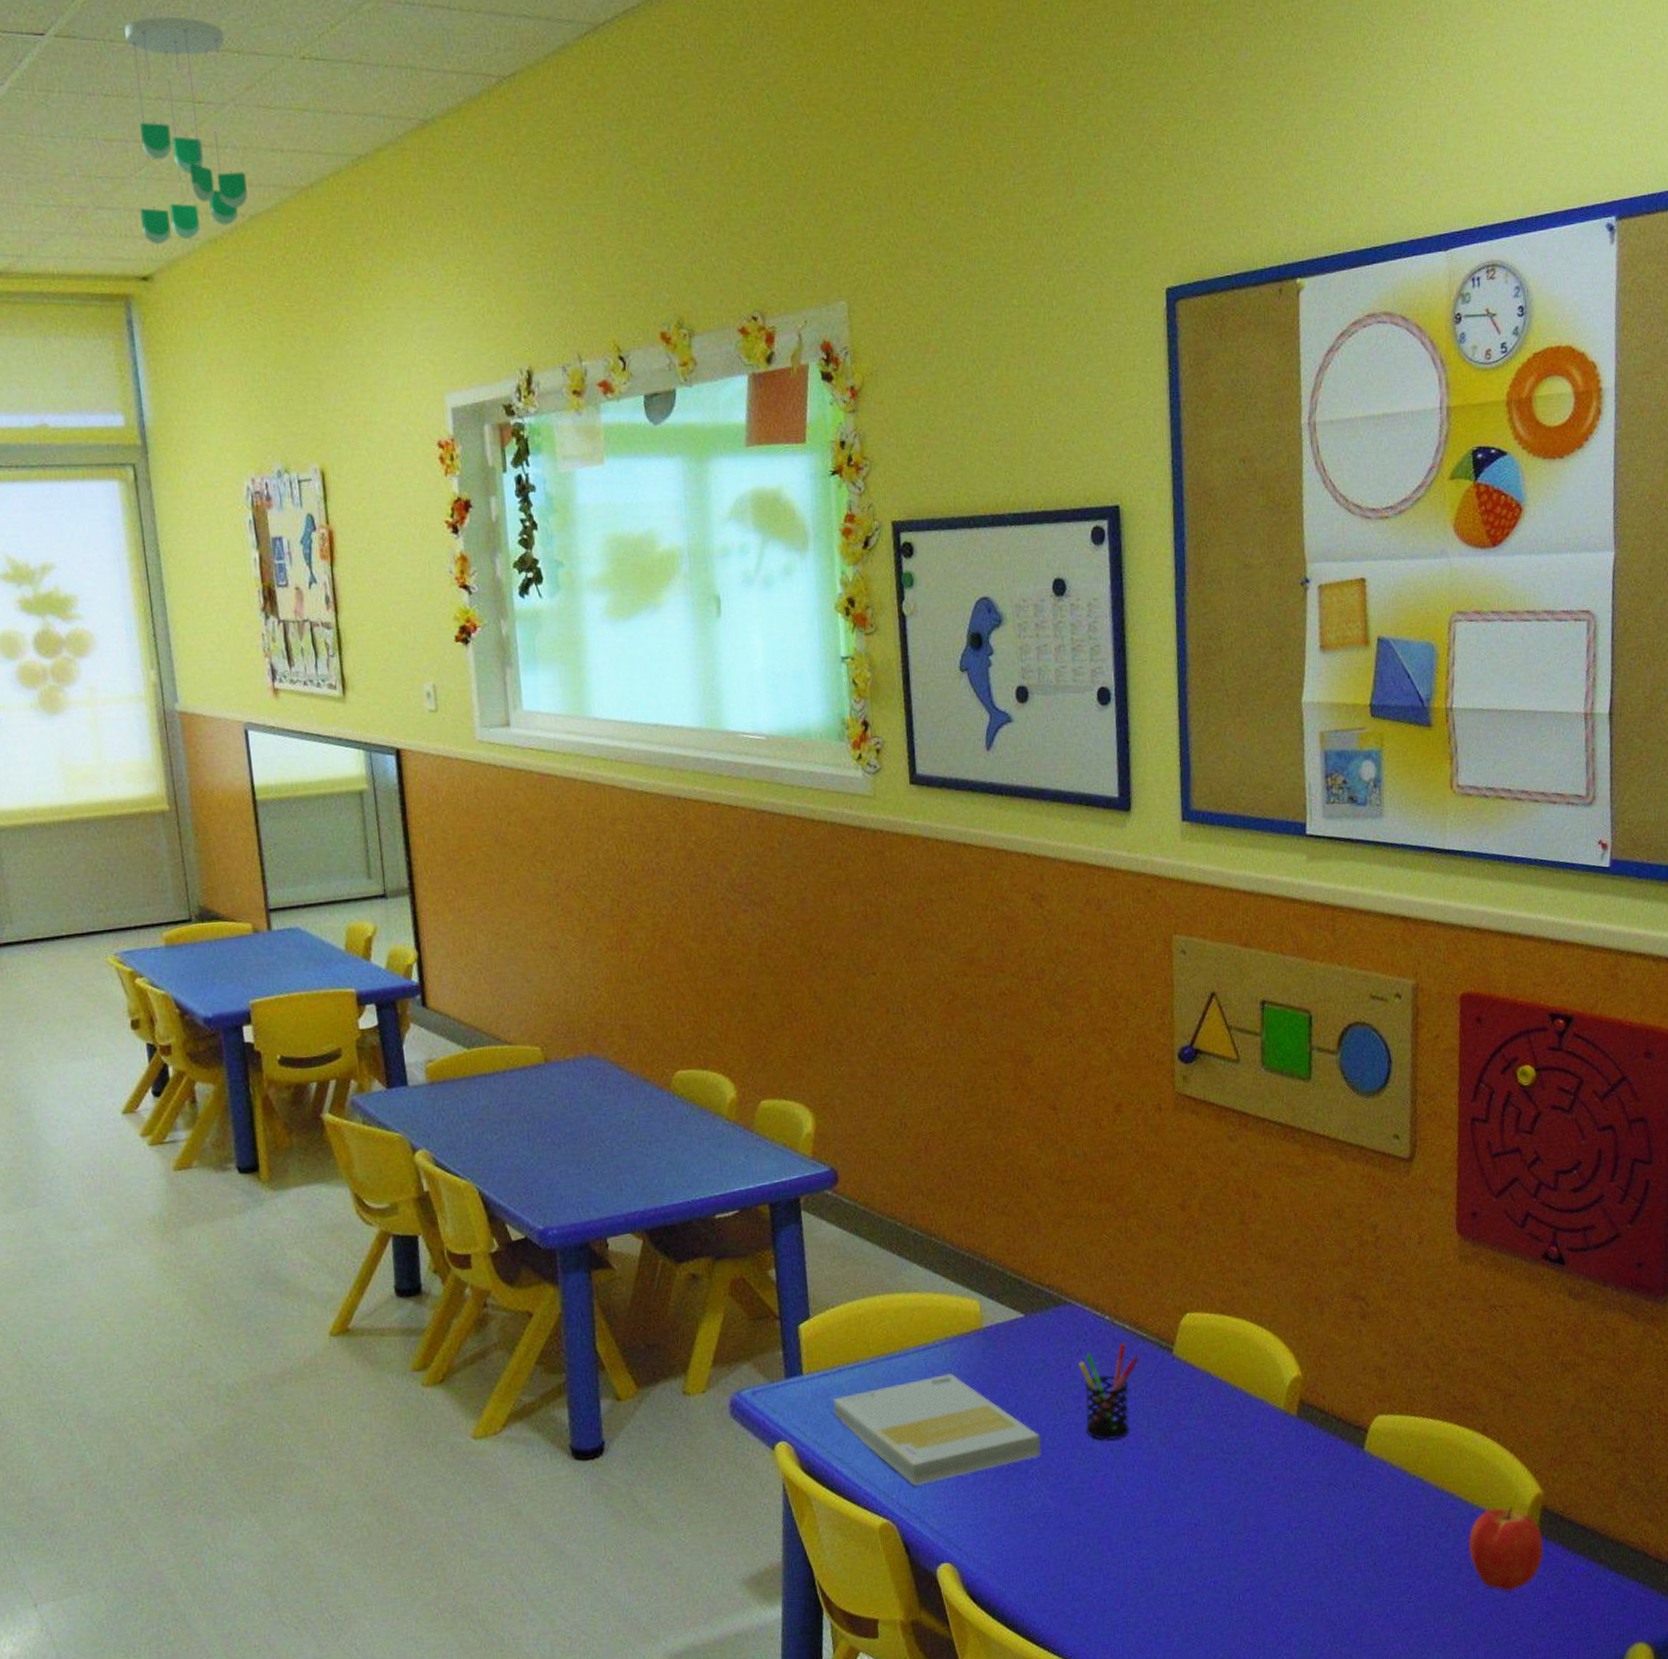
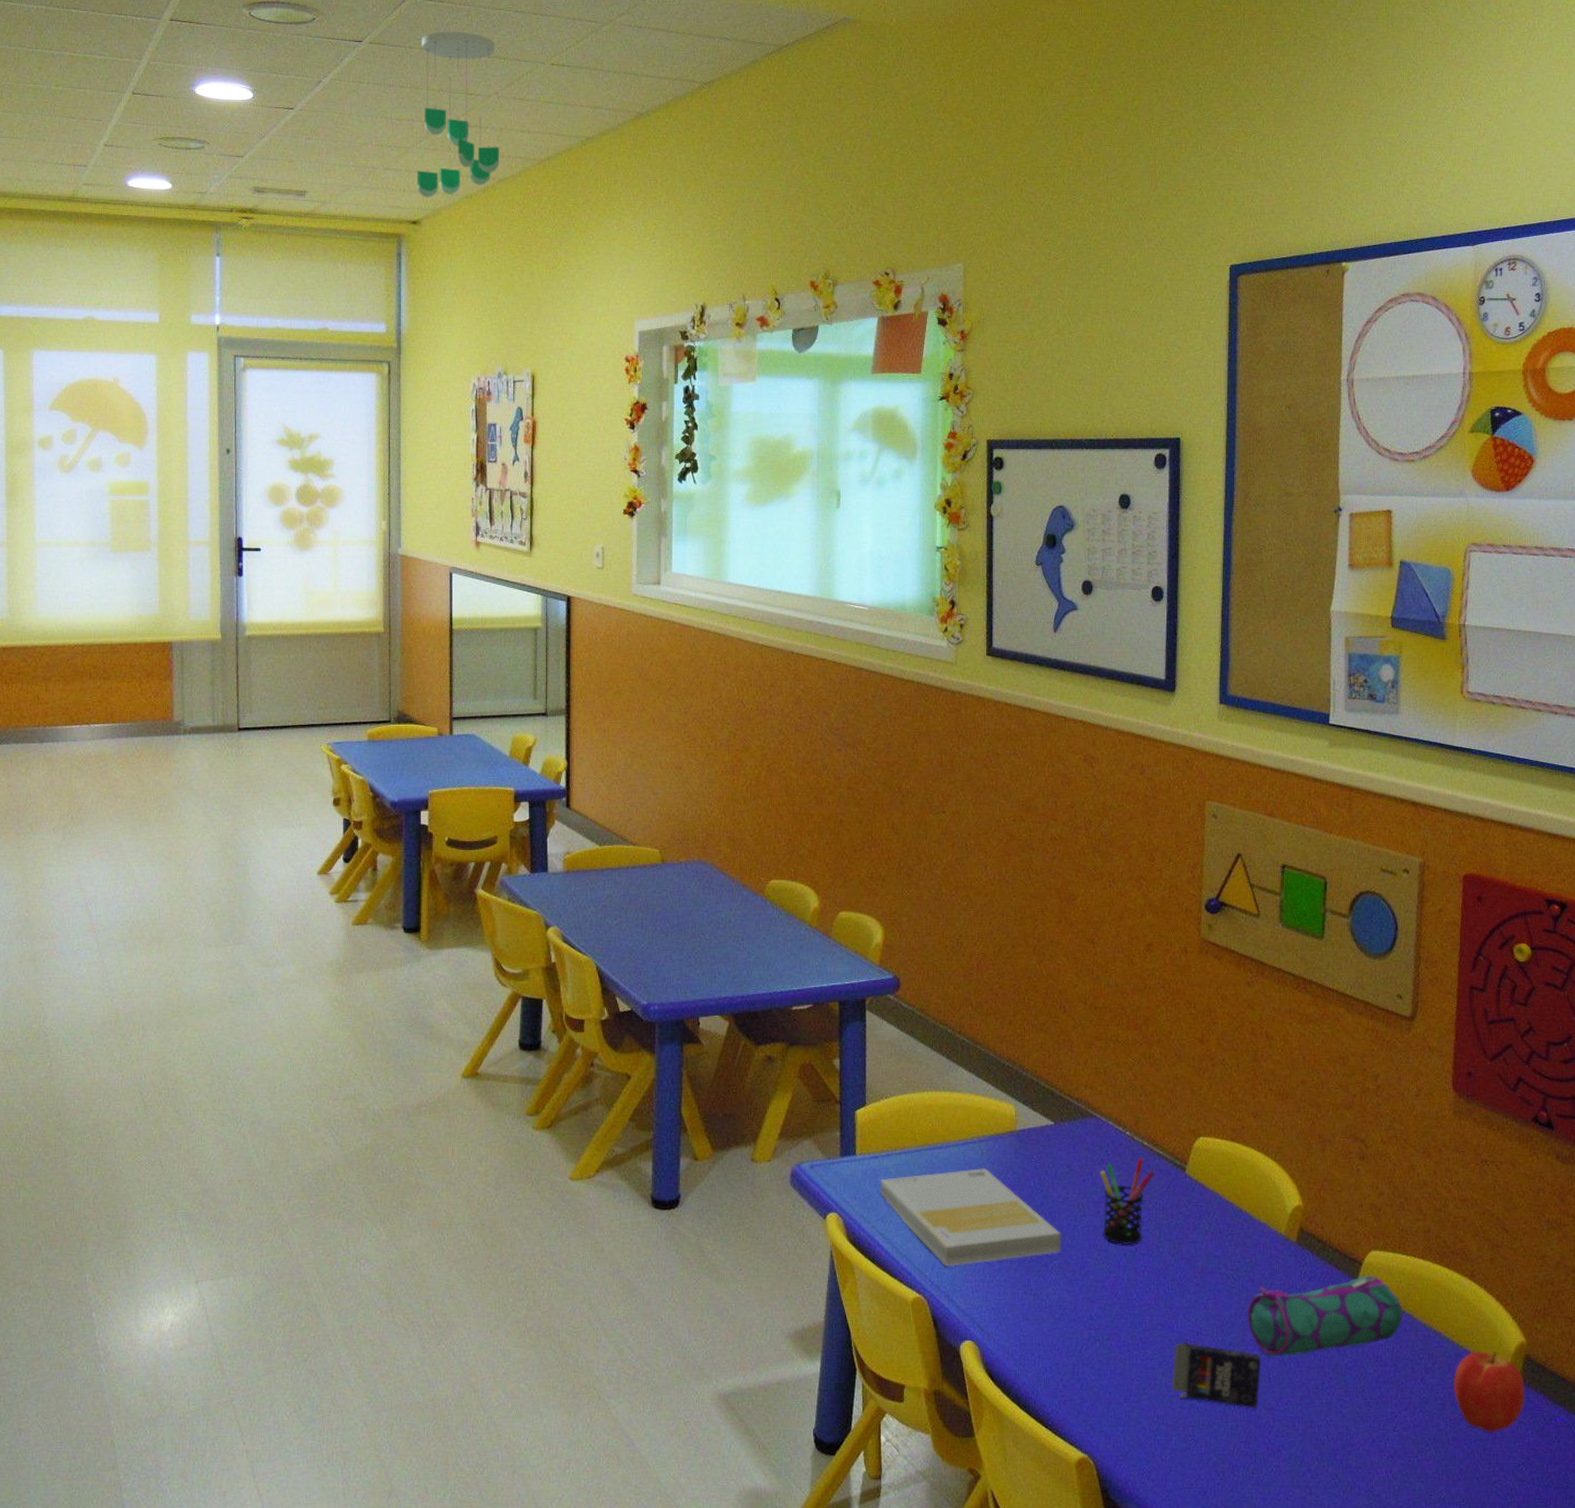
crayon box: none [1170,1535,1266,1598] -> present [1171,1341,1262,1409]
pencil case: none [1248,1441,1414,1540] -> present [1248,1275,1403,1357]

